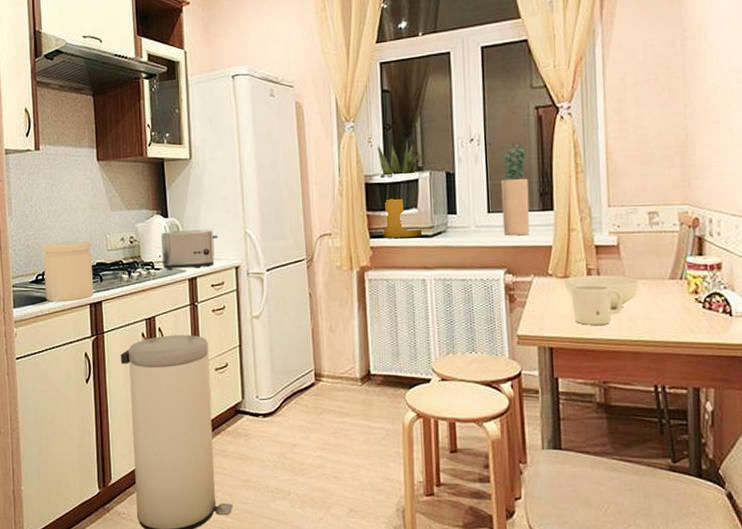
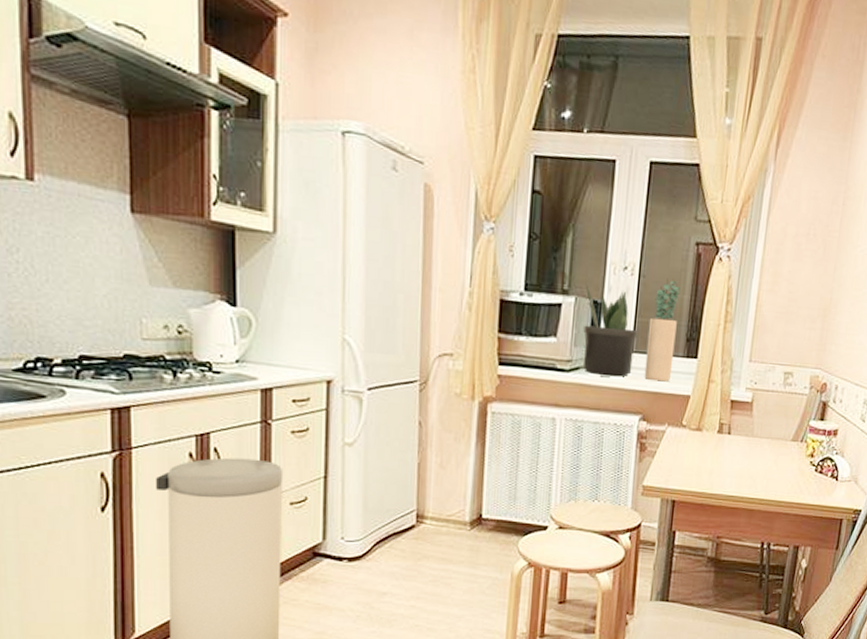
jar: present [42,241,94,303] -> none [35,319,119,403]
toaster: present [160,229,218,269] -> none [224,324,306,378]
planter: present [377,140,427,239] -> none [514,256,573,371]
planter: none [437,159,492,238] -> present [583,285,638,378]
bowl: present [564,275,640,308] -> none [696,429,766,465]
mug: present [571,284,624,325] -> none [699,439,748,481]

